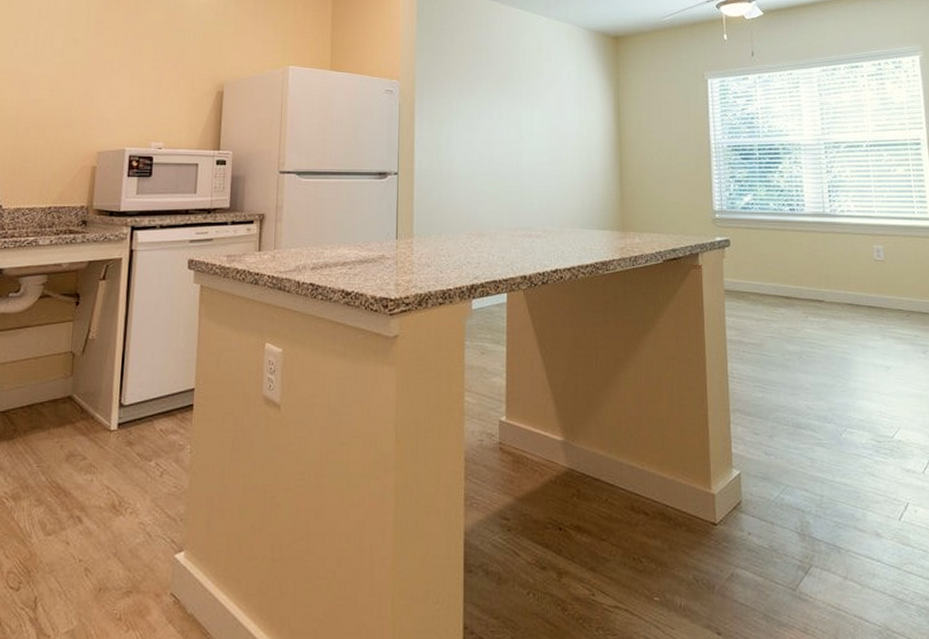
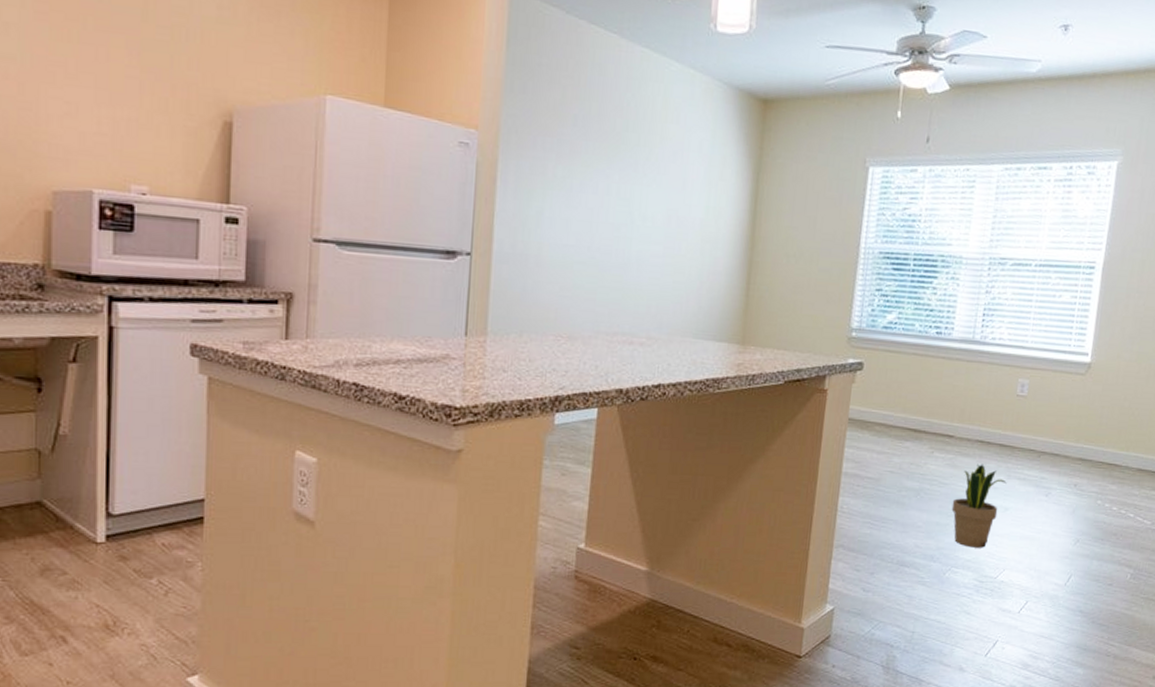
potted plant: none [834,325,883,407] -> present [951,464,1007,548]

